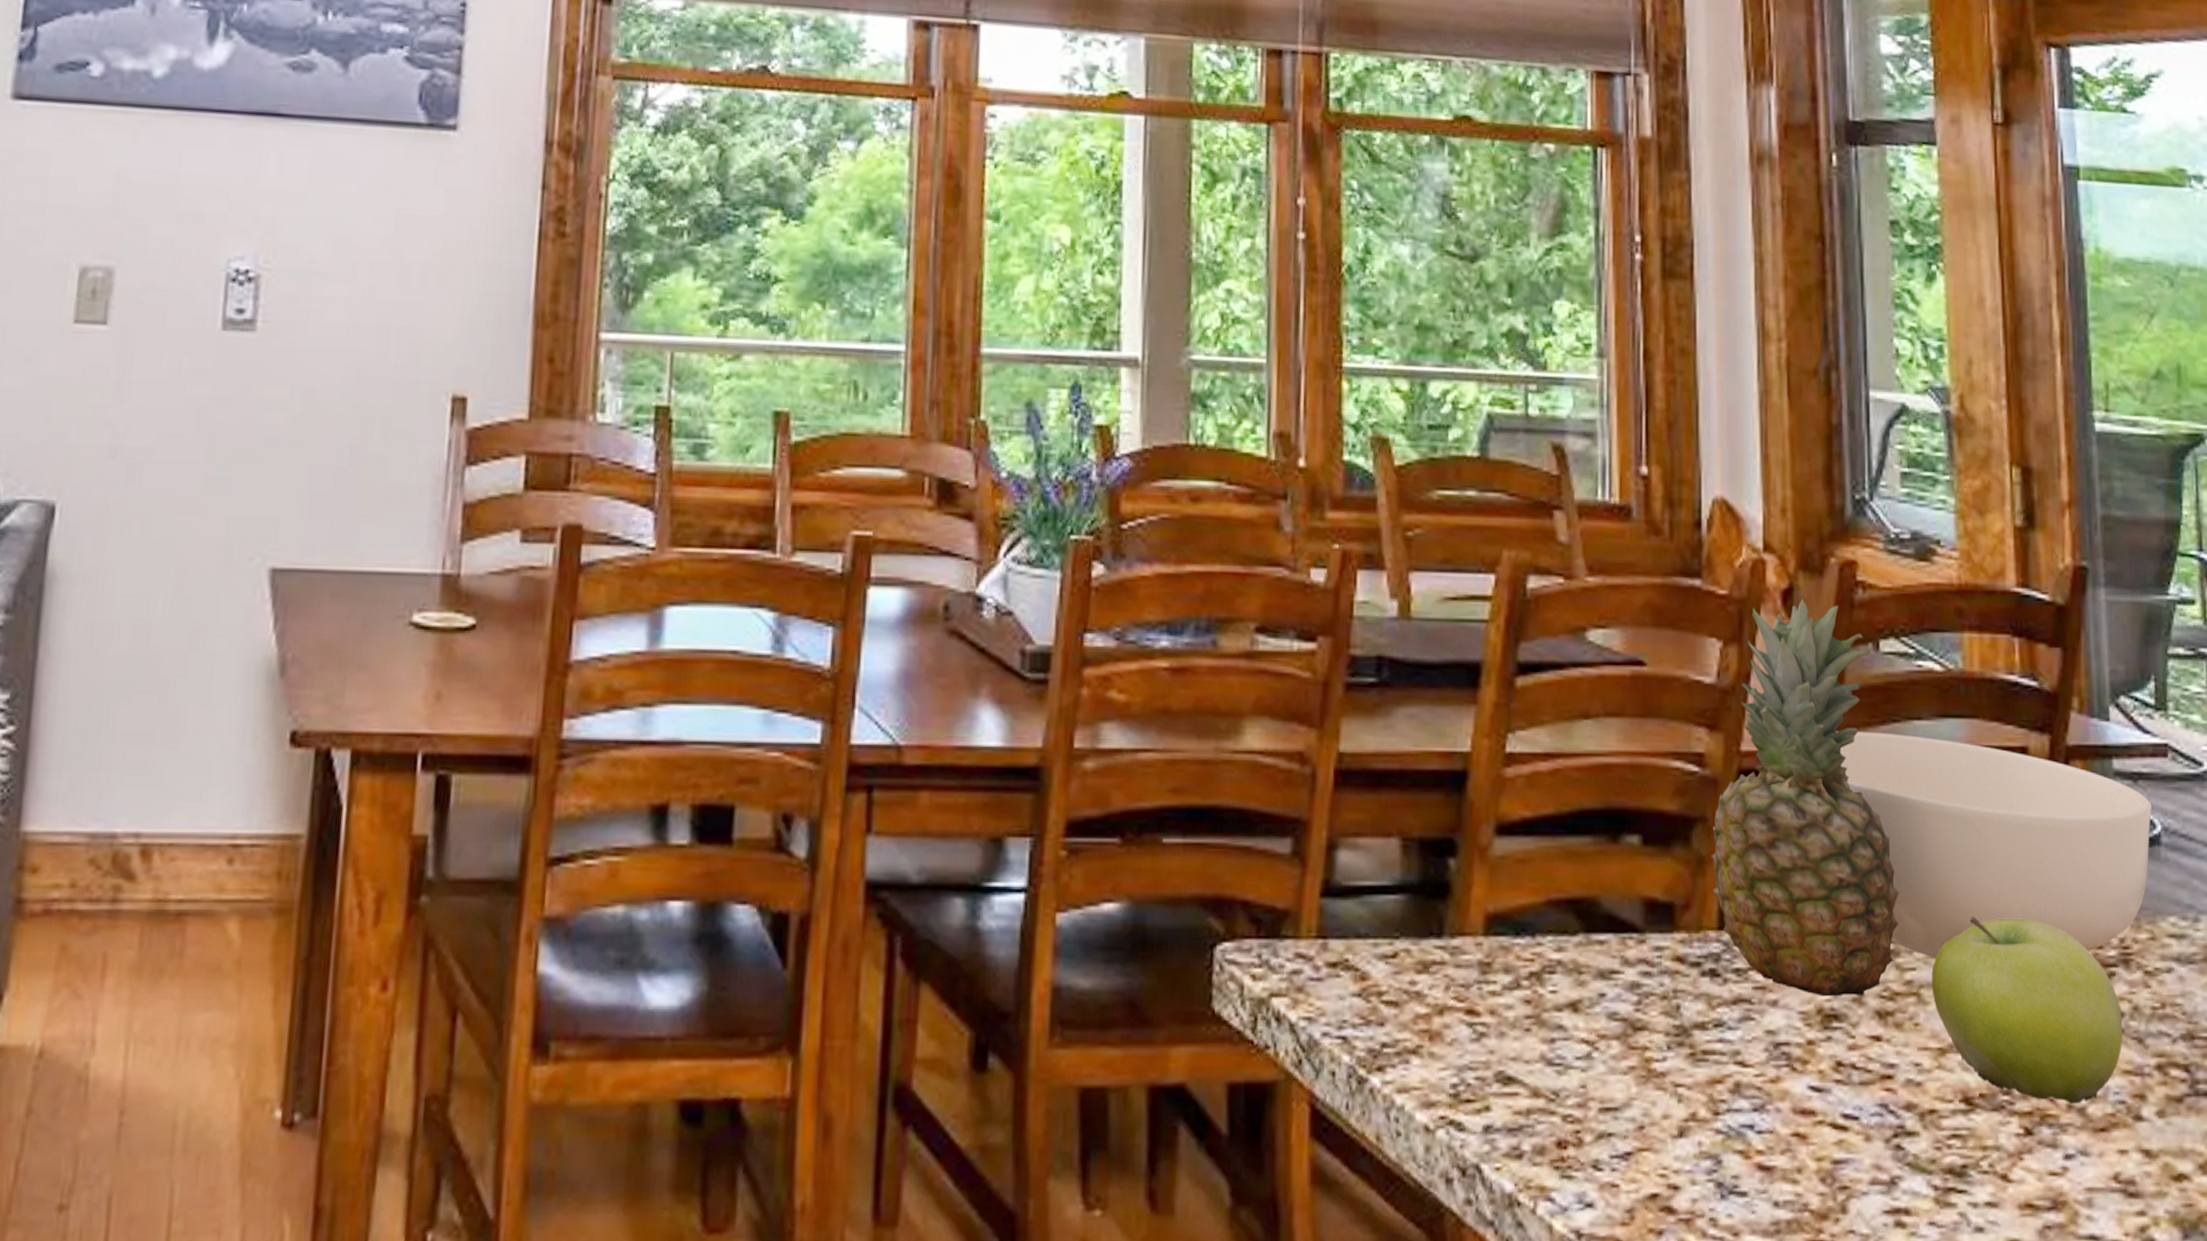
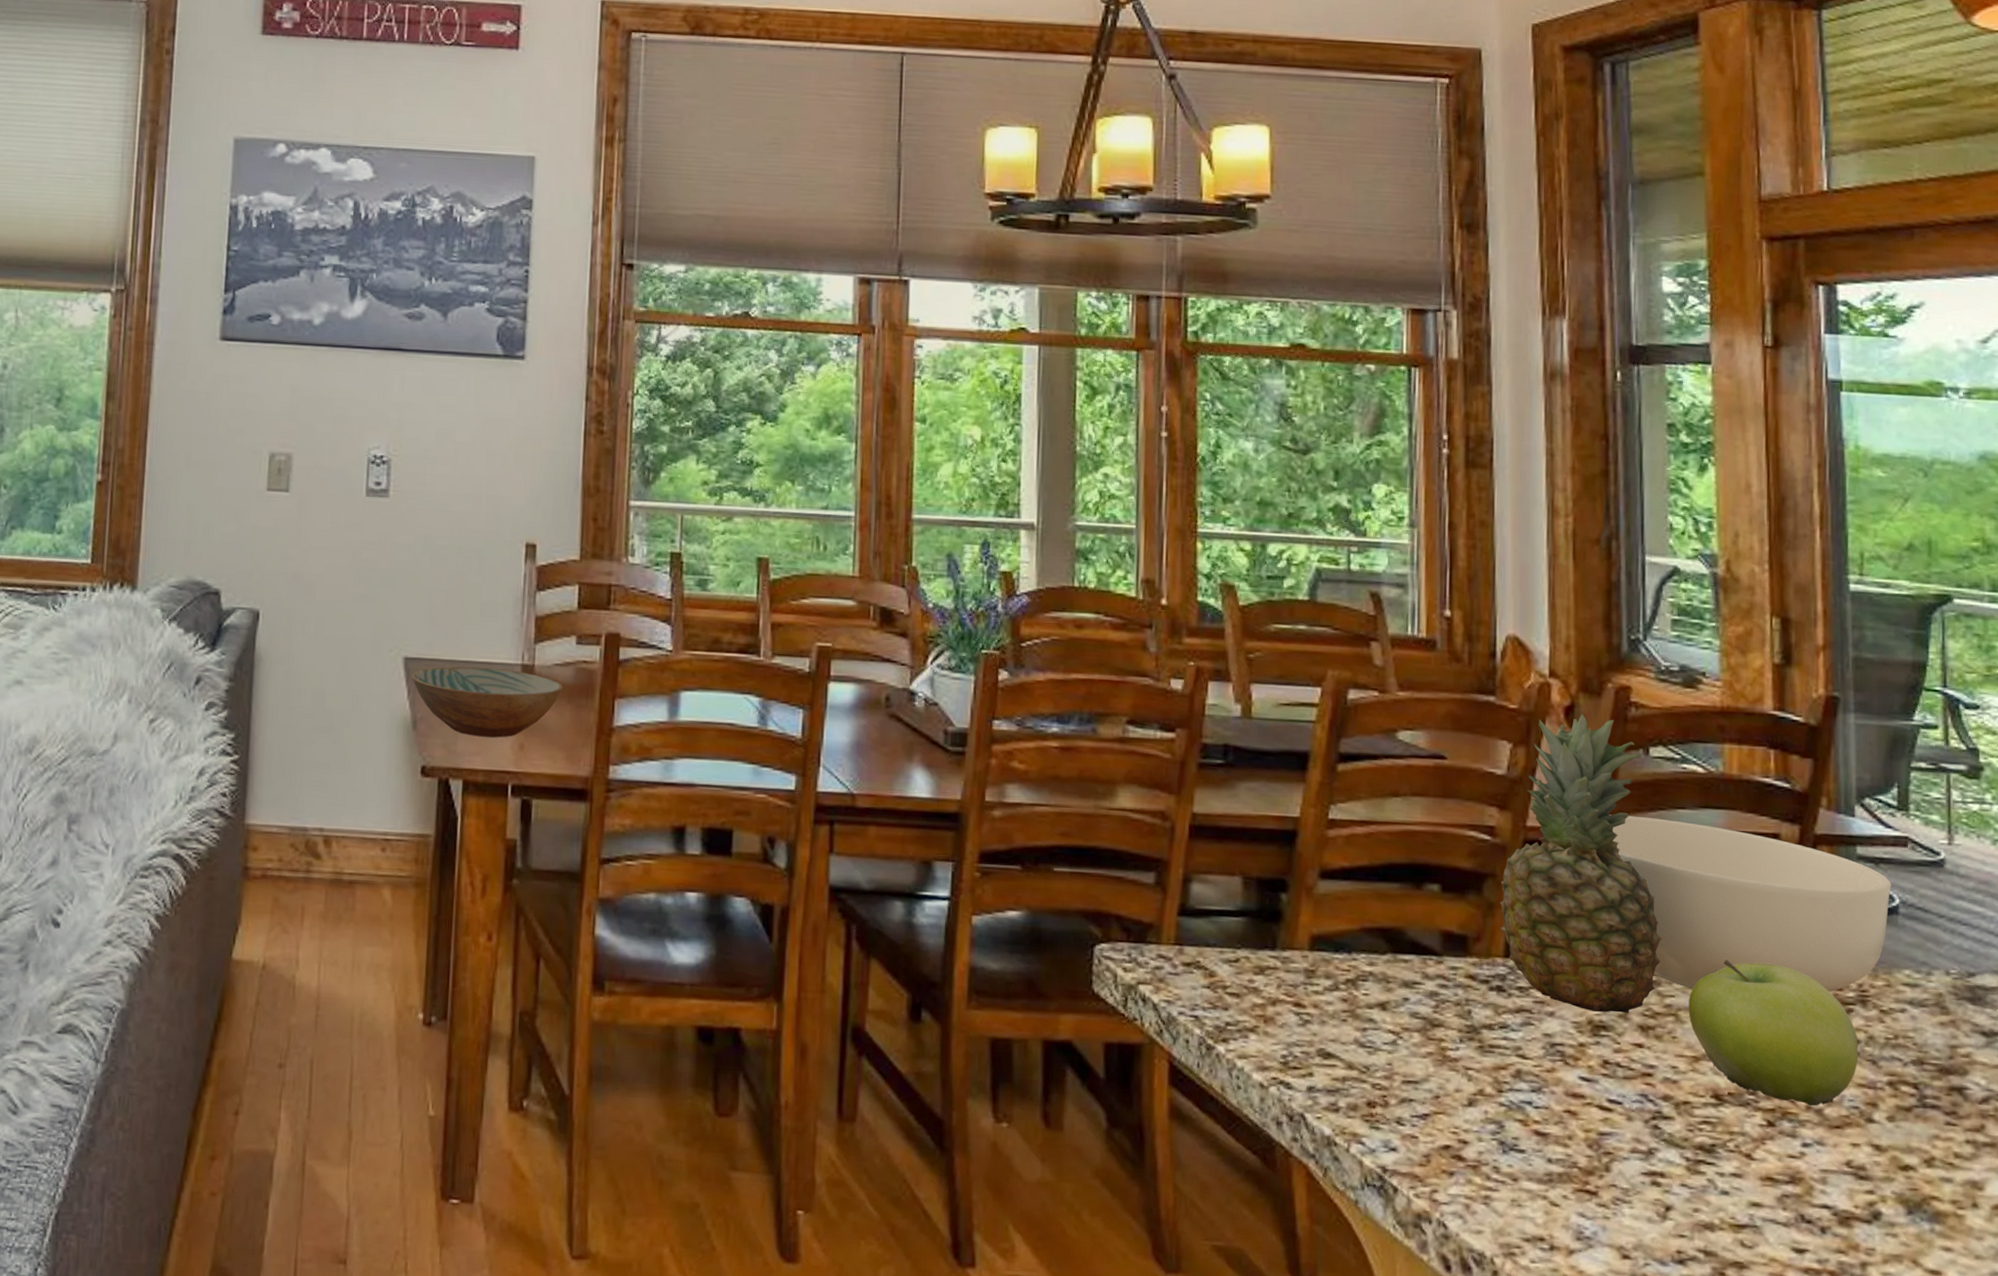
bowl: none [280,579,501,684] -> present [411,666,564,738]

